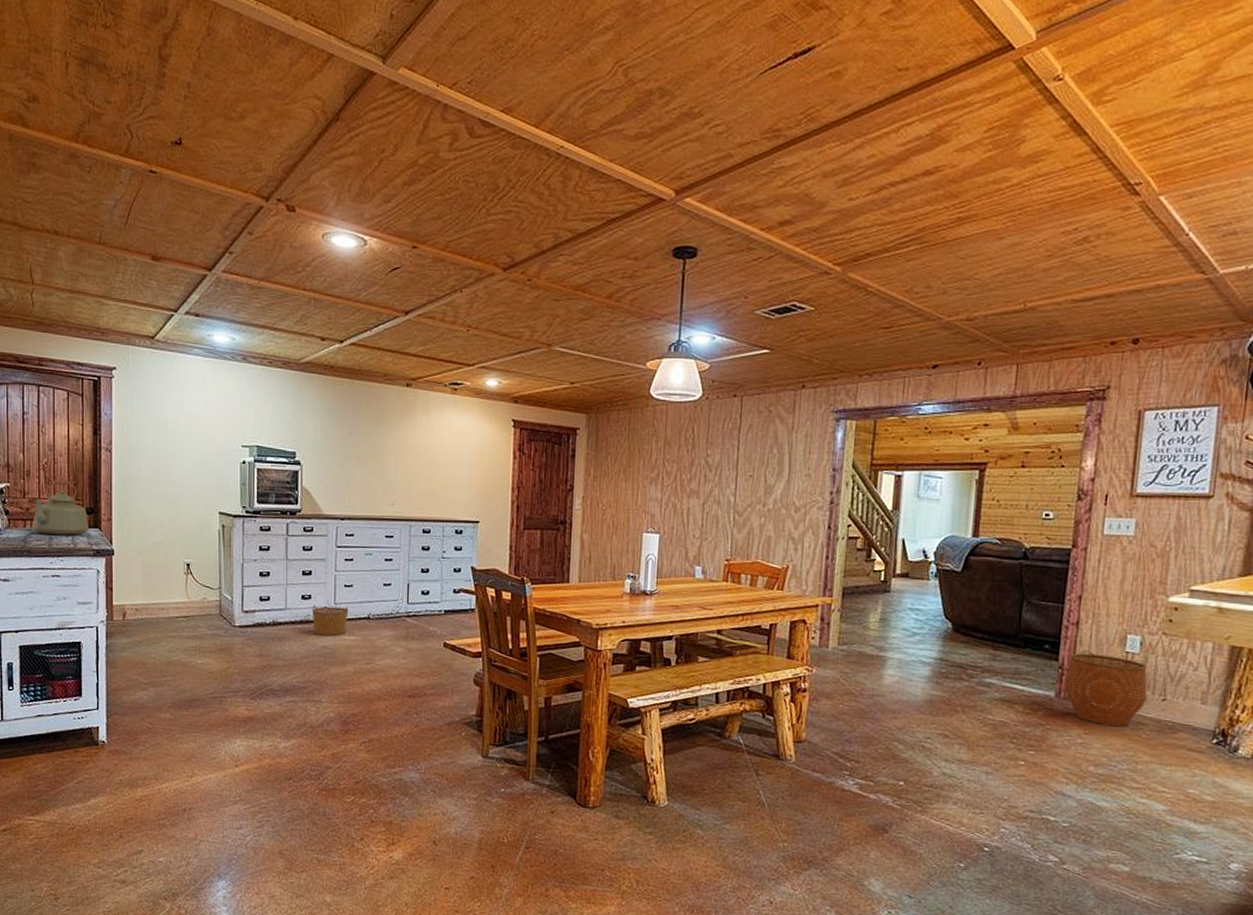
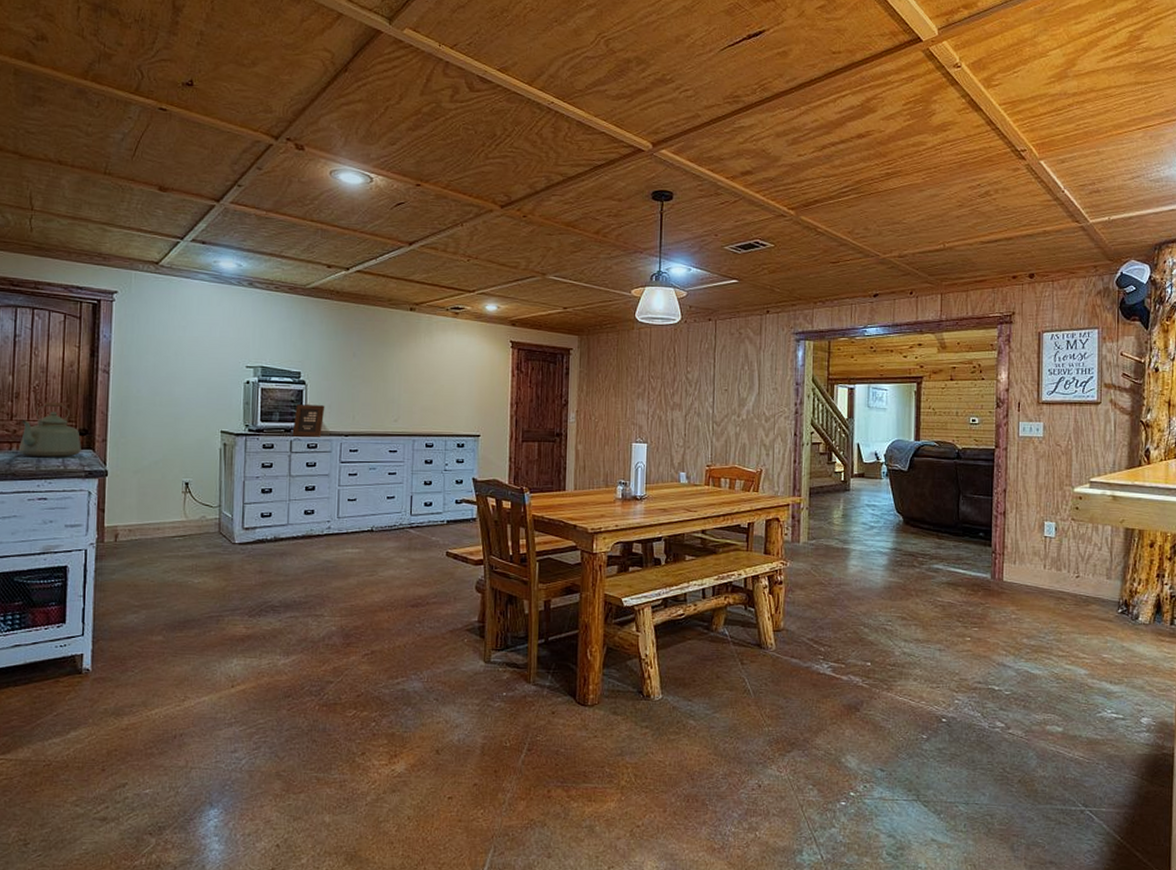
picture frame: none [288,486,321,520] -> present [292,404,325,437]
basket: present [312,604,349,636] -> none [314,519,352,550]
basket: present [1063,650,1148,727] -> none [997,536,1065,602]

